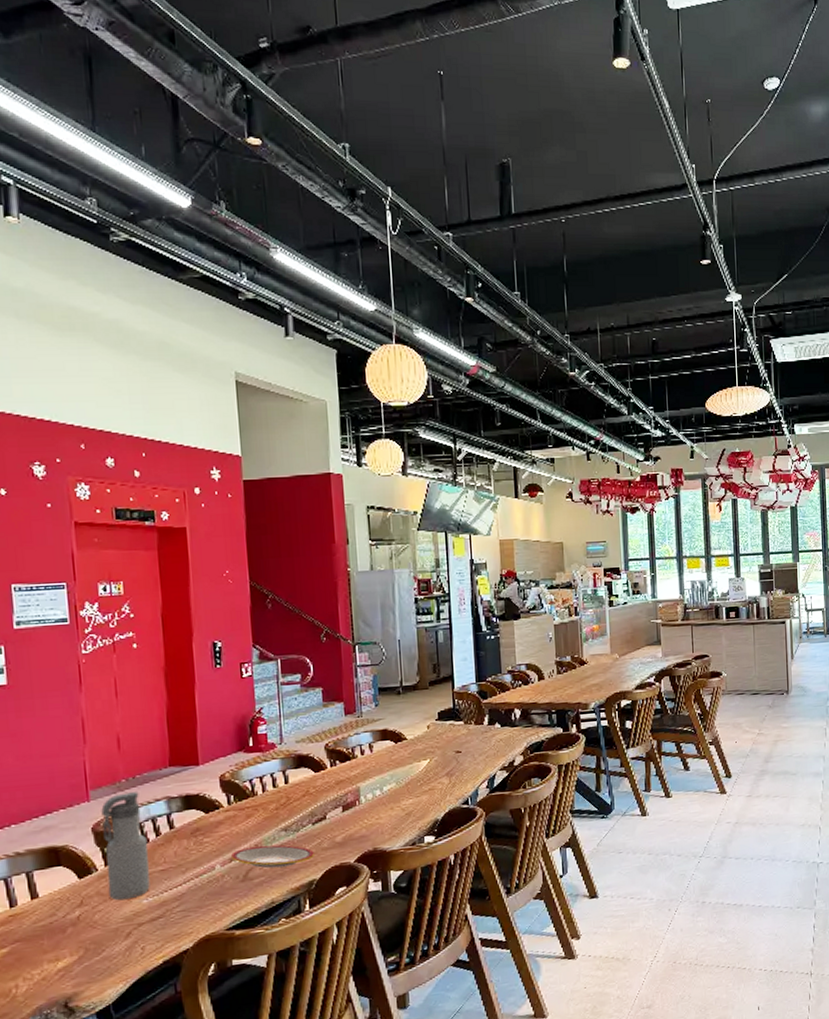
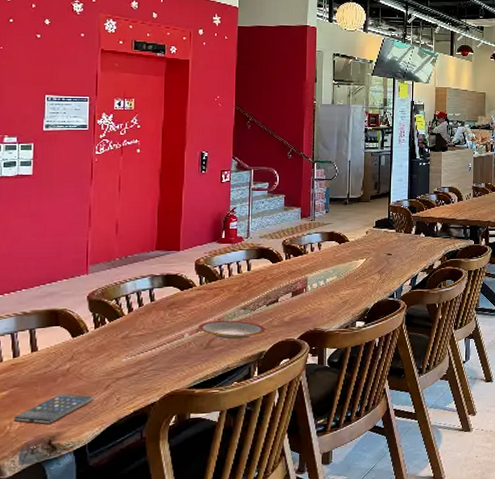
smartphone: none [18,946,114,985] -> present [13,393,94,425]
water bottle: present [101,792,150,901] -> none [95,269,132,358]

